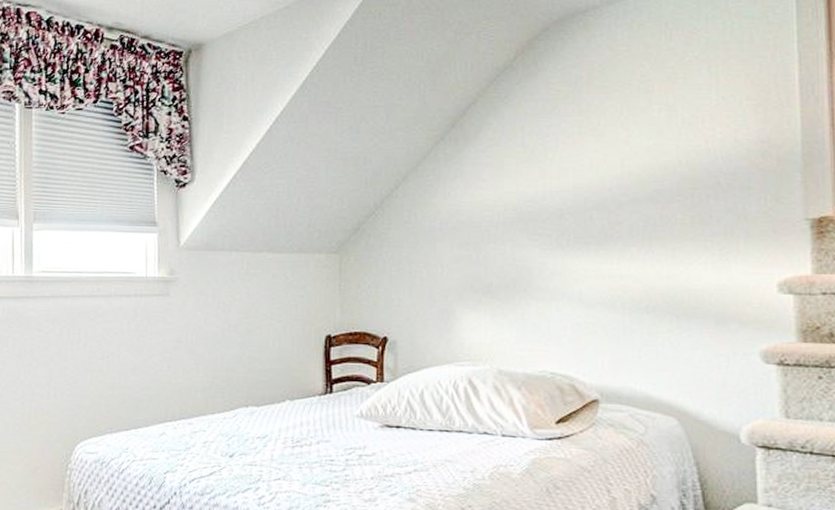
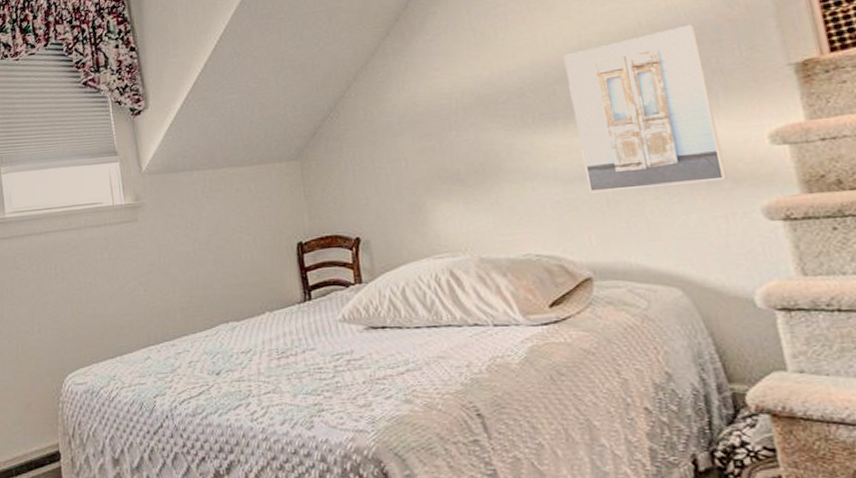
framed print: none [605,168,734,321] -> present [564,24,727,193]

